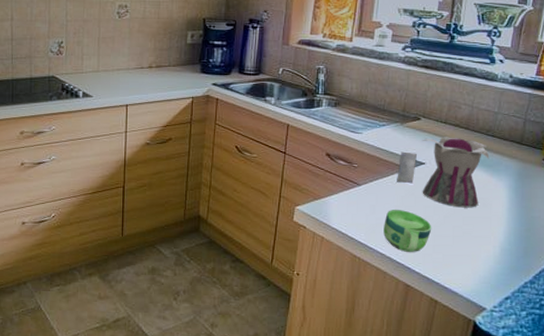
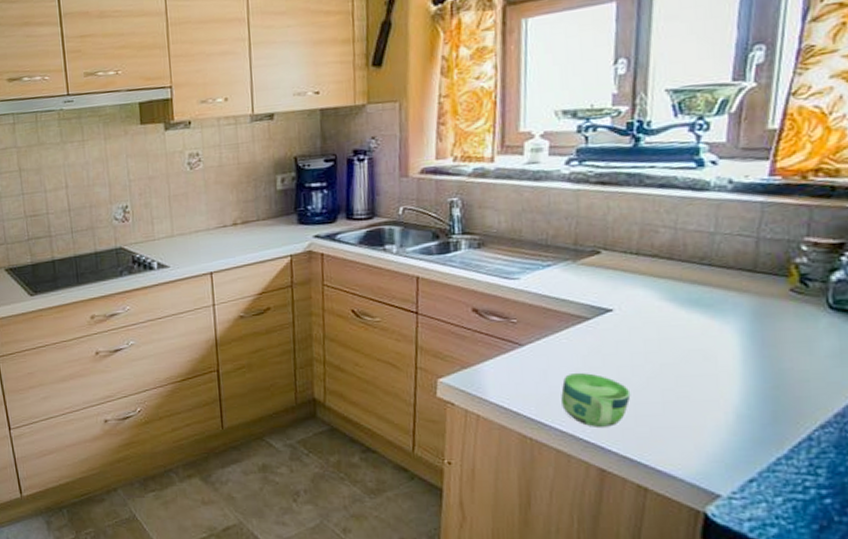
teapot: present [397,137,490,208] -> none [574,272,708,365]

